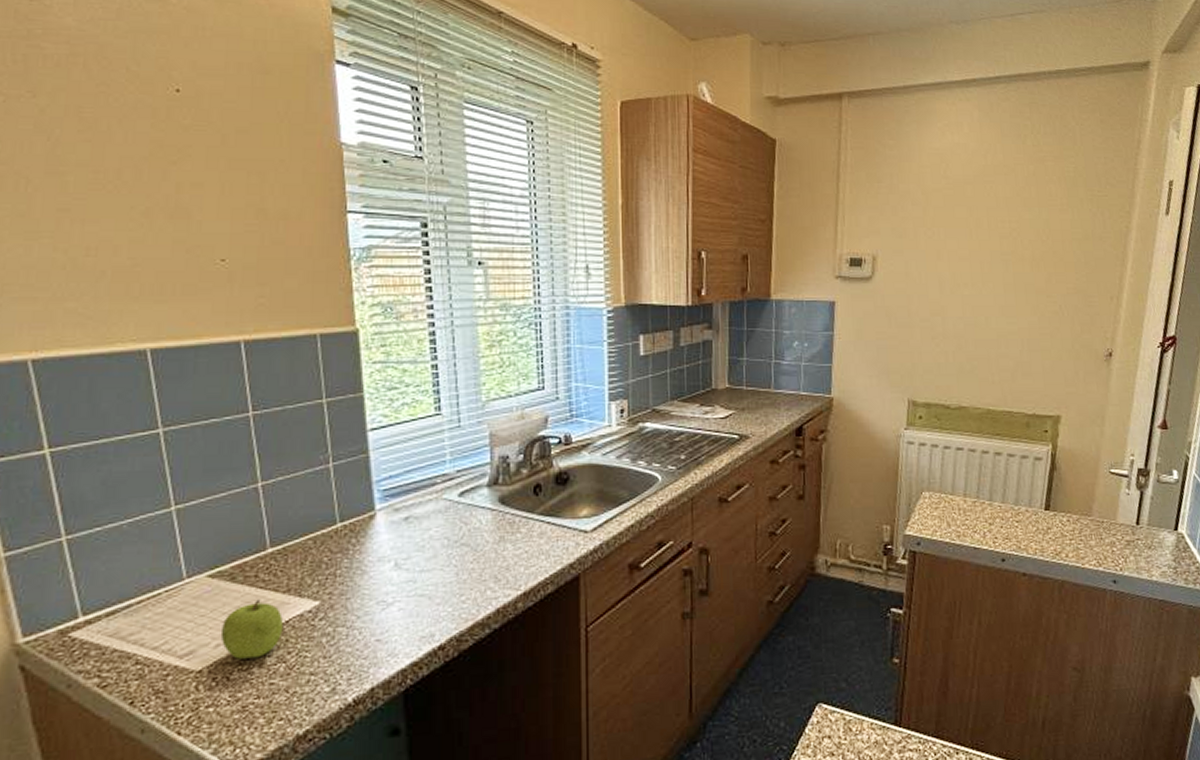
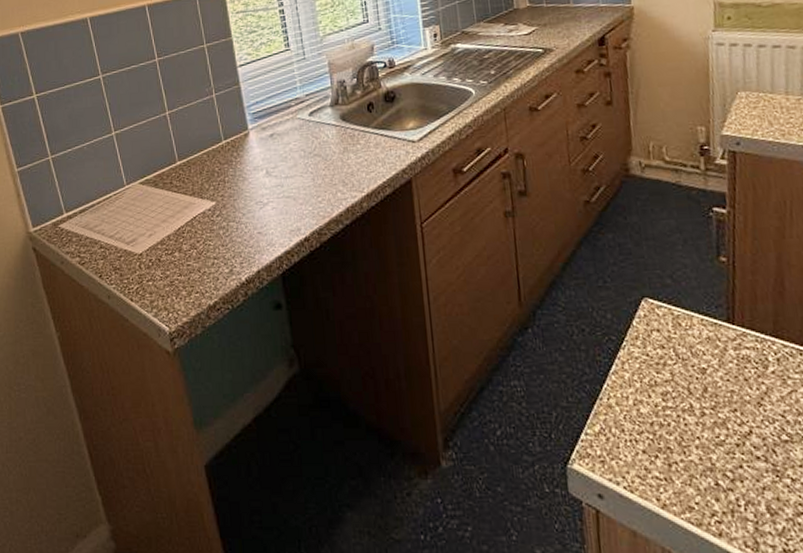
fruit: present [220,599,284,660] -> none [151,200,193,246]

